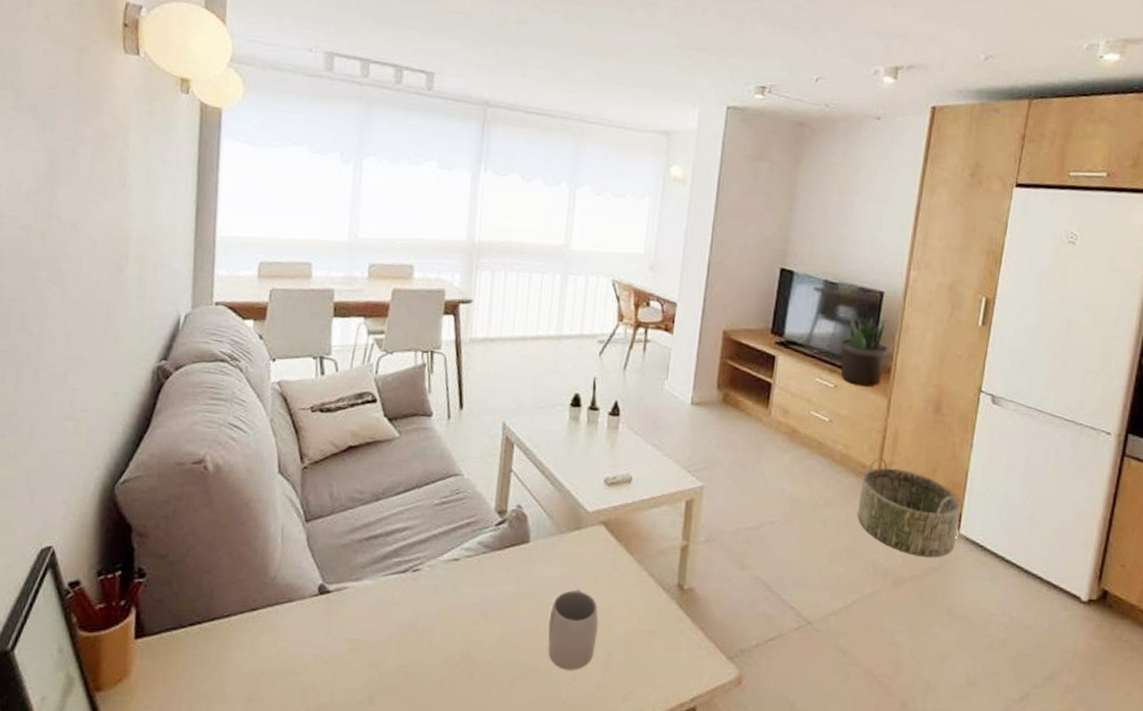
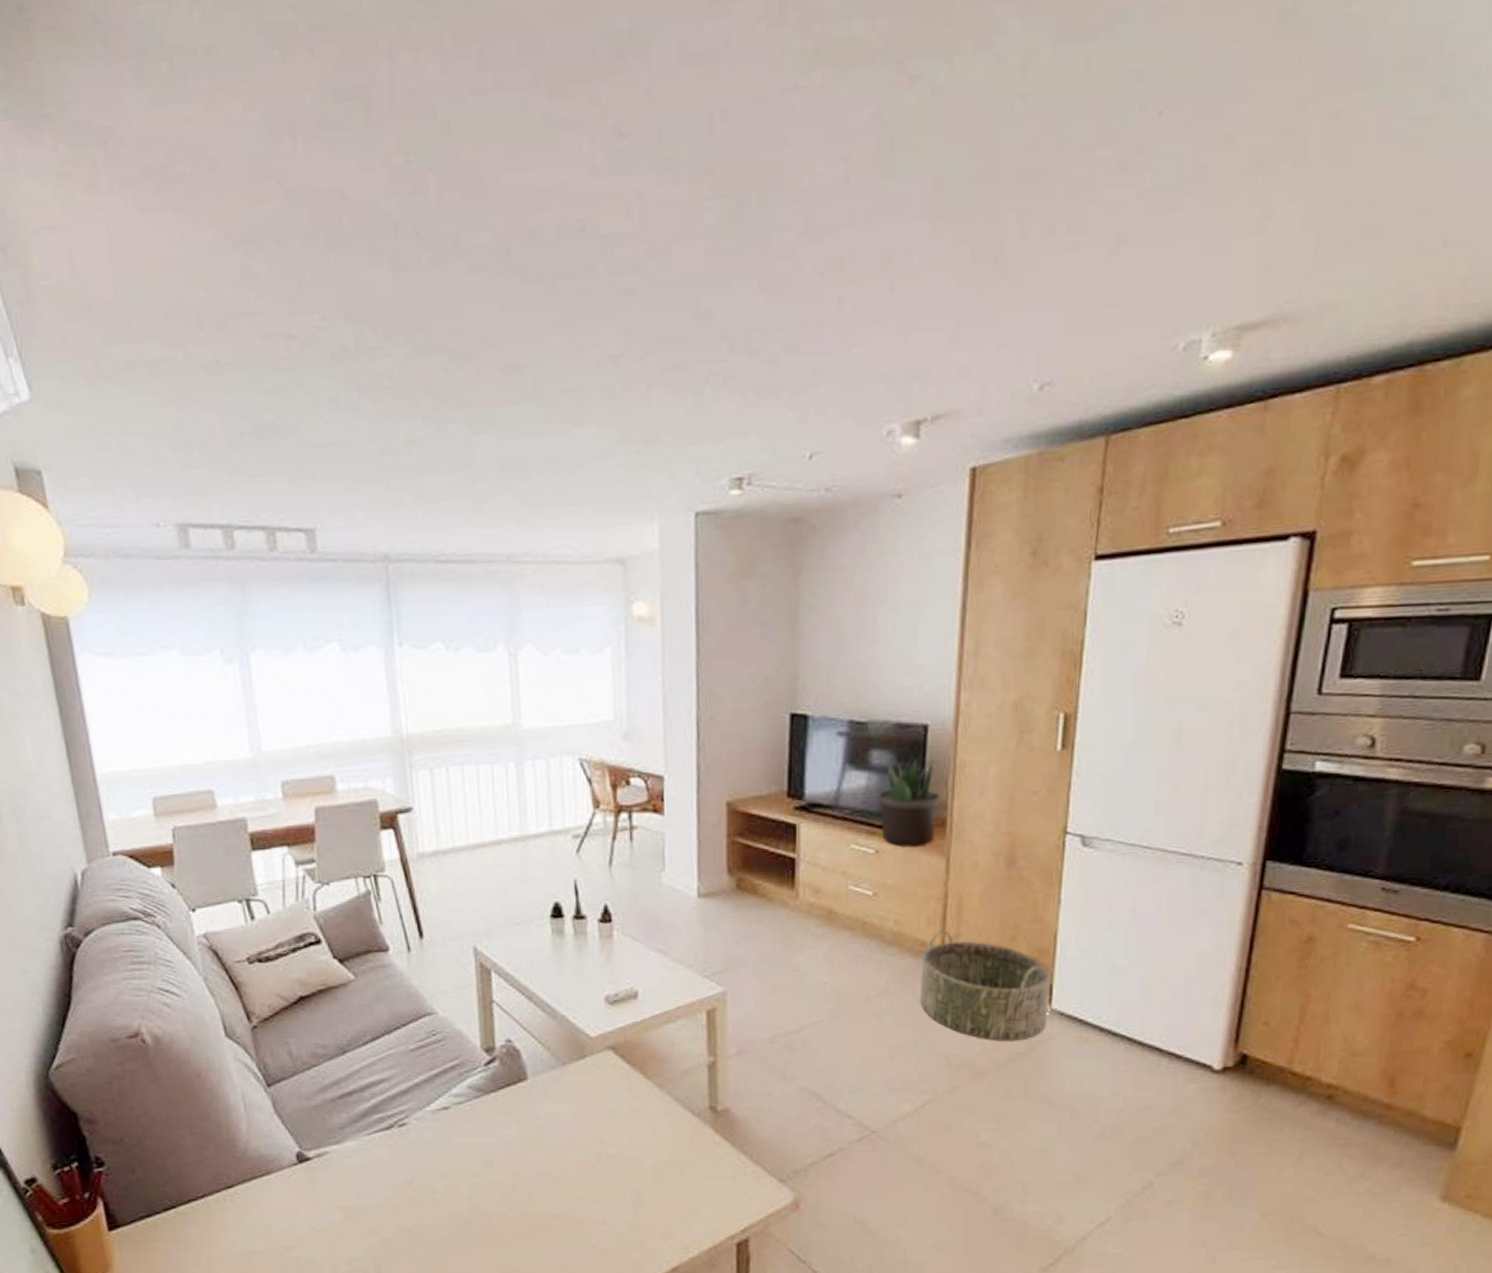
mug: present [548,589,599,670] -> none [564,1124,622,1213]

